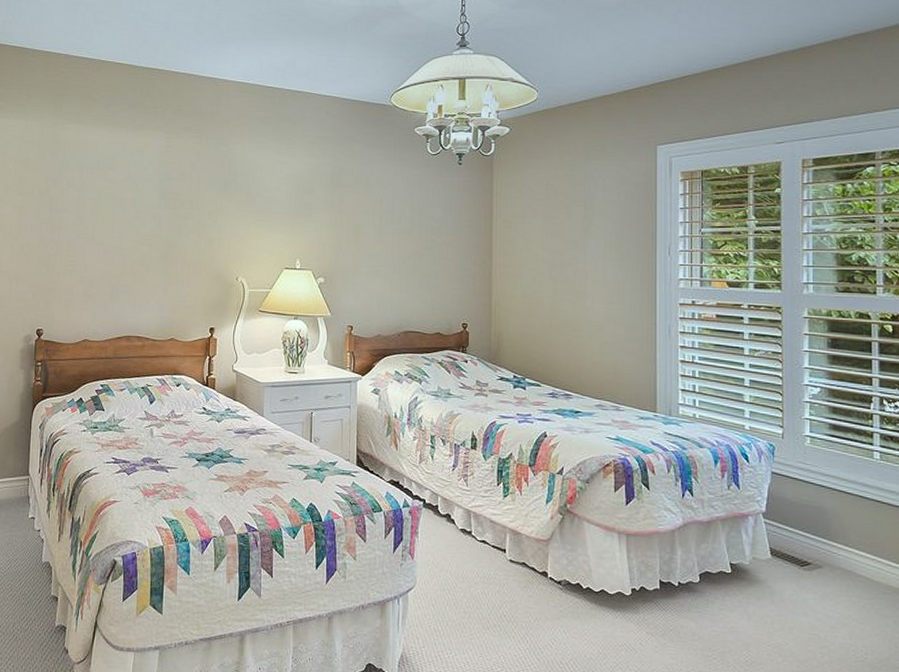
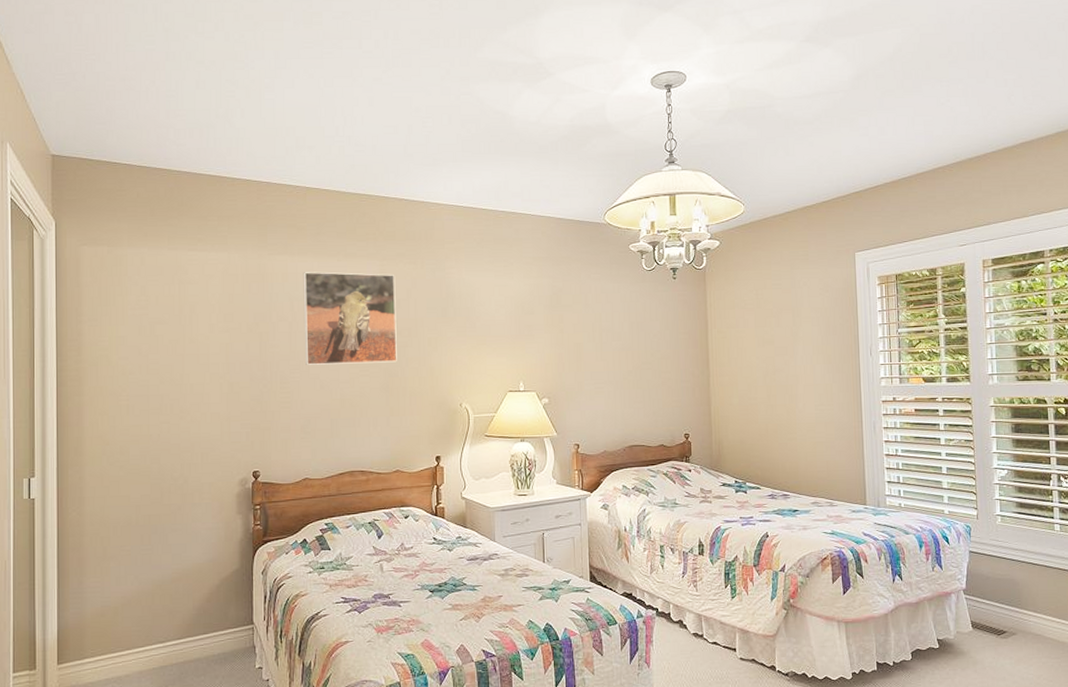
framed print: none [91,141,180,233] -> present [303,272,397,365]

